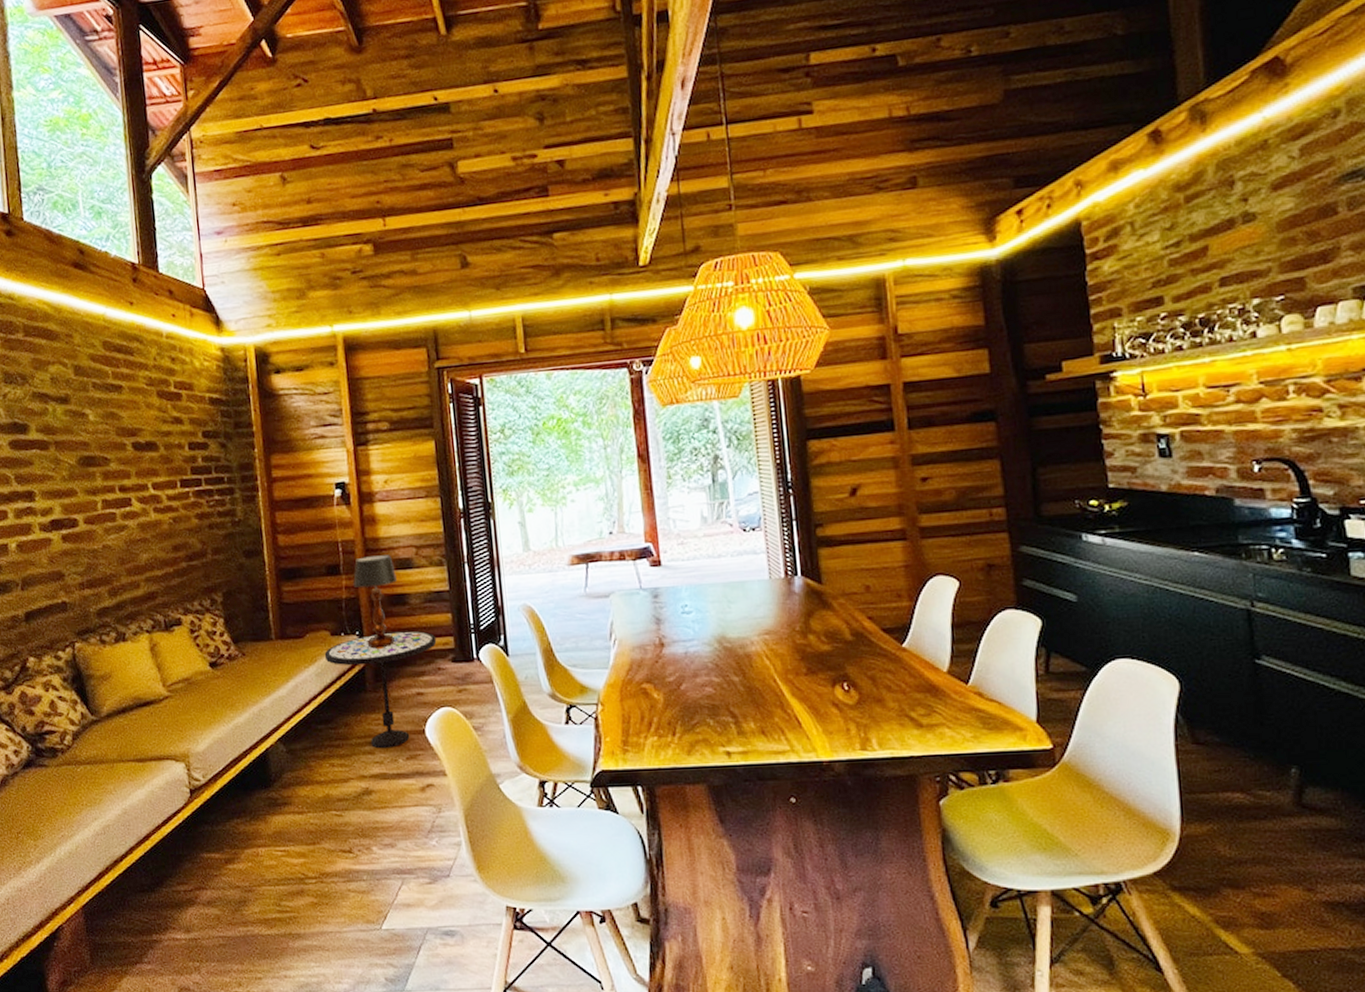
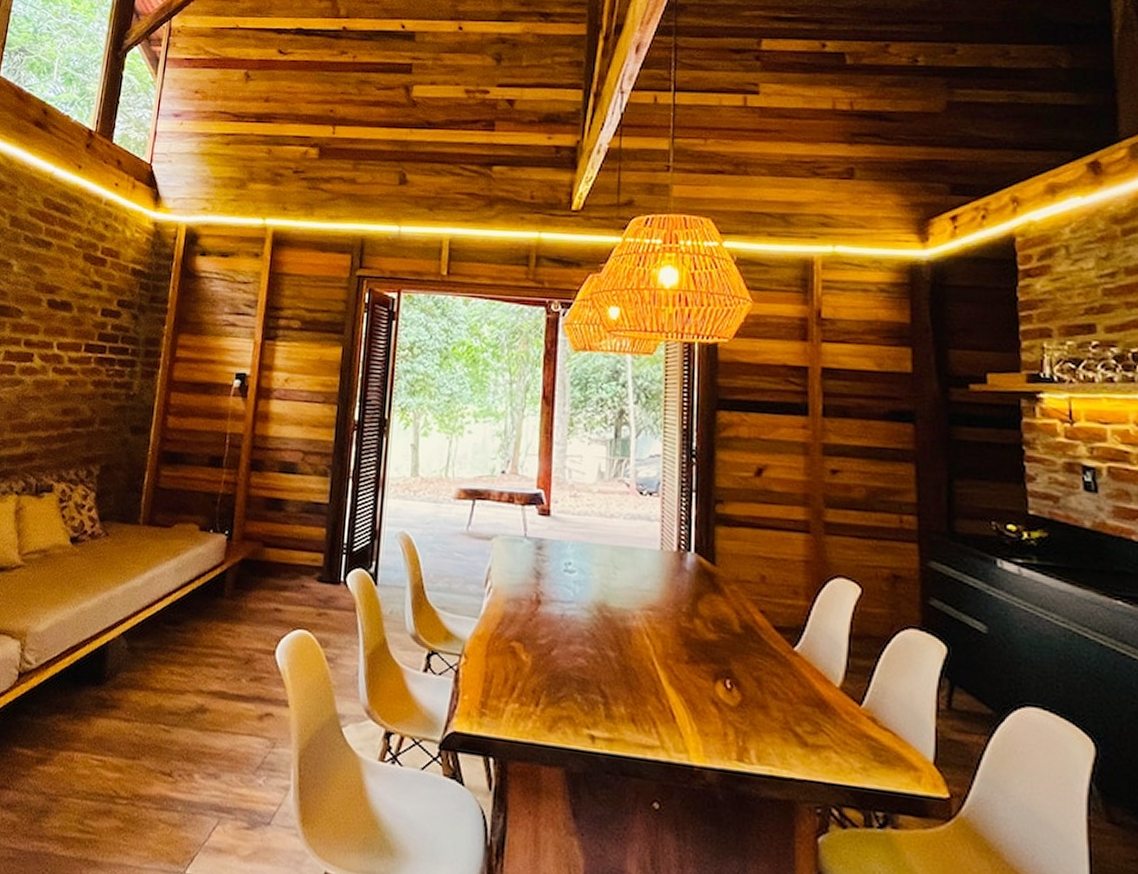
side table: present [324,630,437,749] -> none [188,537,306,665]
table lamp: present [352,555,397,649] -> none [232,453,278,553]

